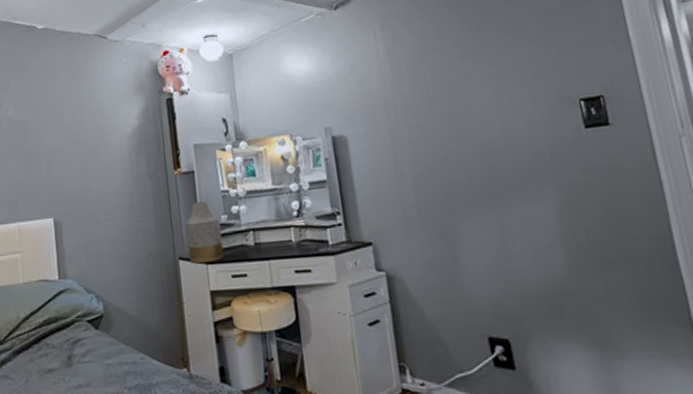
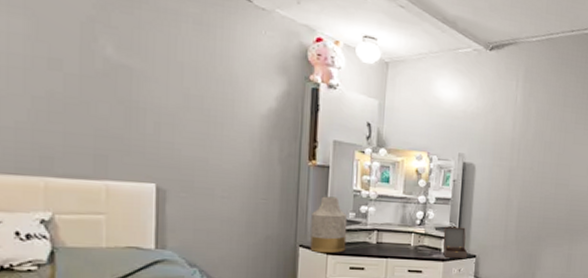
jewelry box: none [325,211,362,250] -> present [443,226,468,258]

